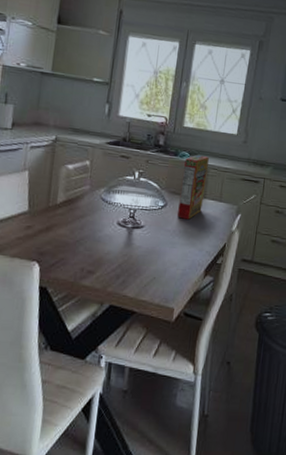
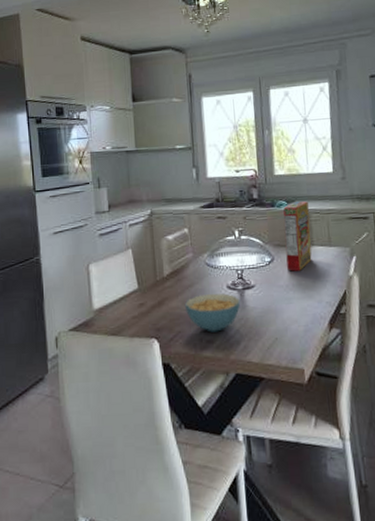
cereal bowl: none [72,226,128,264] -> present [184,293,241,332]

